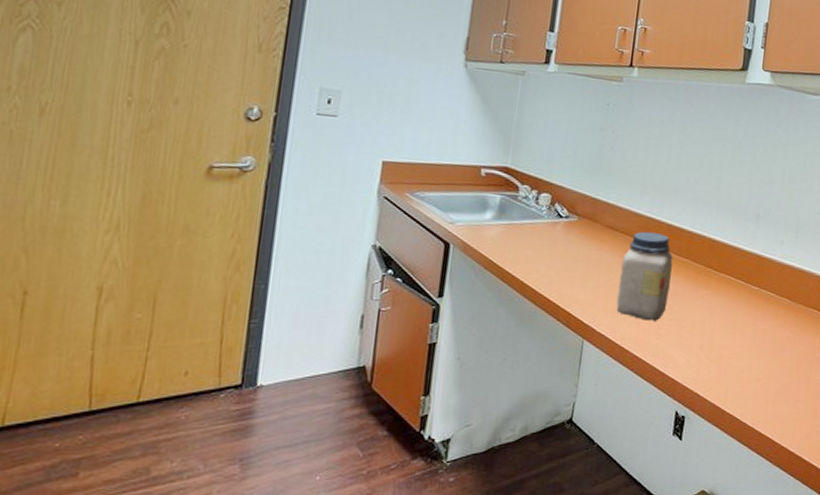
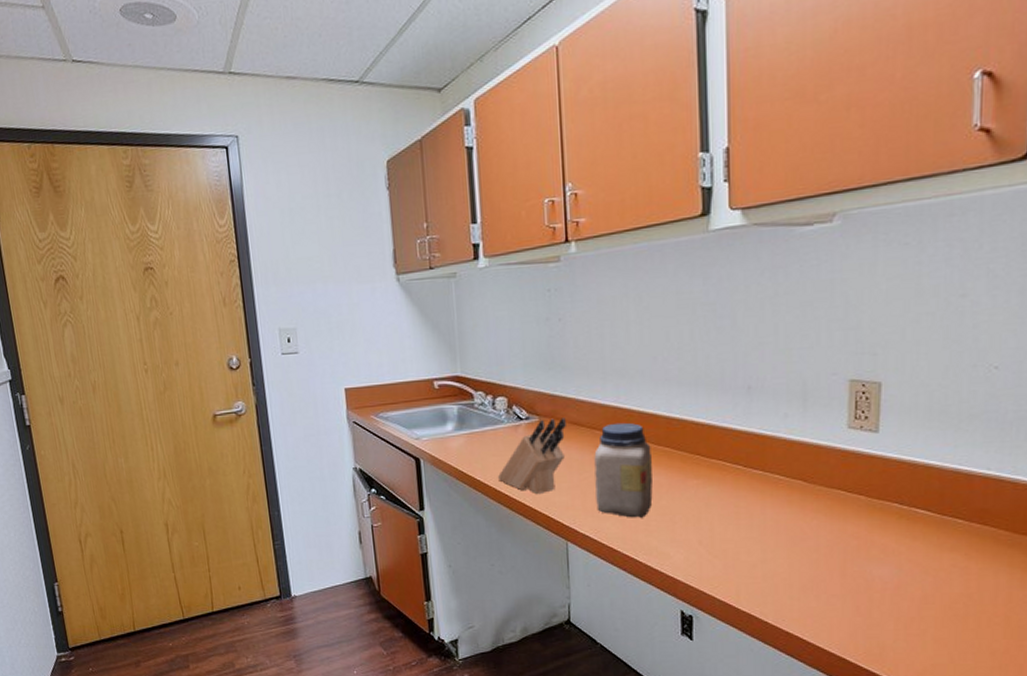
knife block: none [526,220,603,290] -> present [497,418,566,493]

